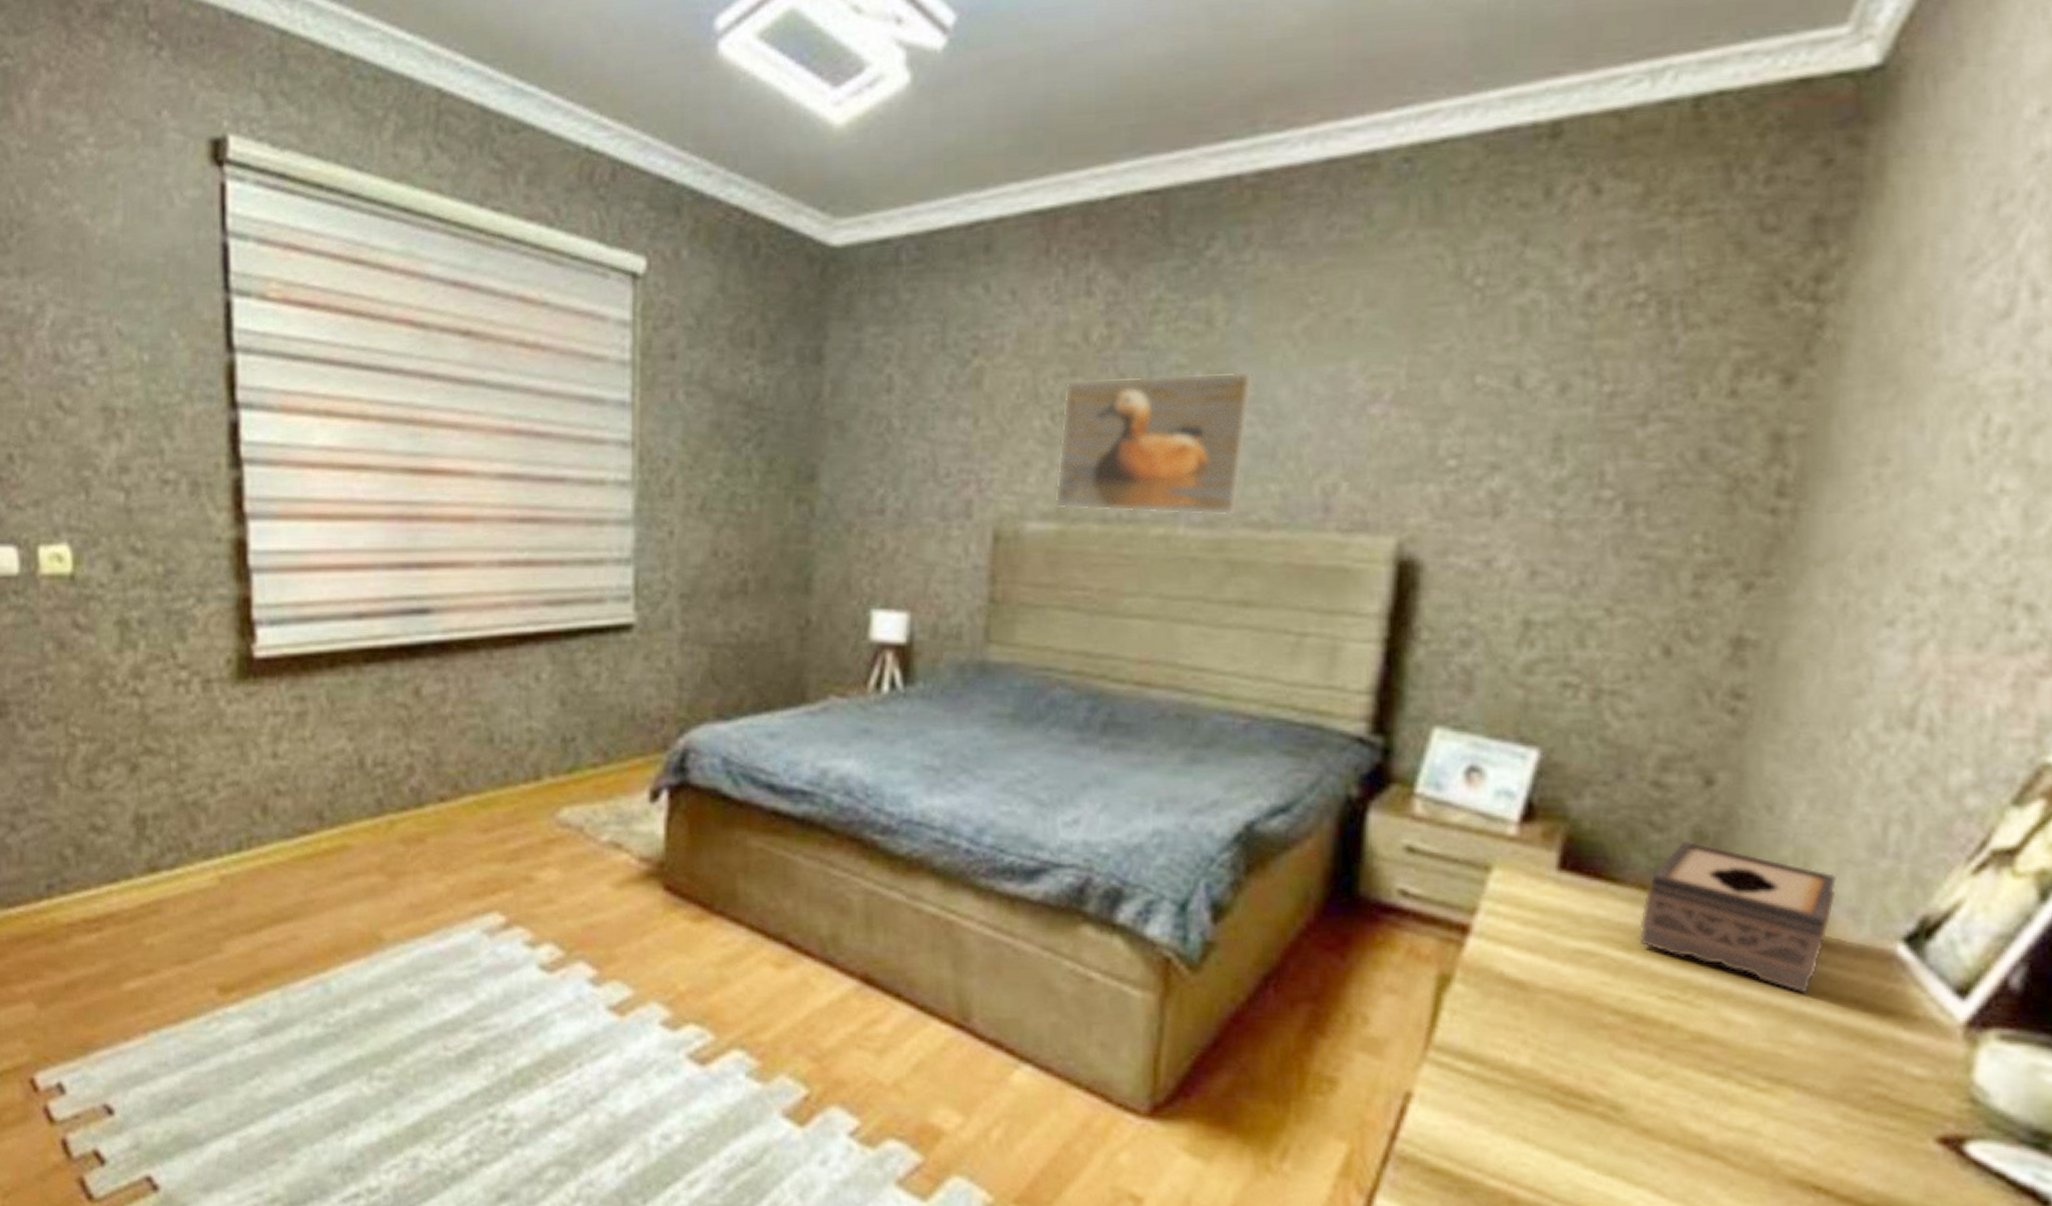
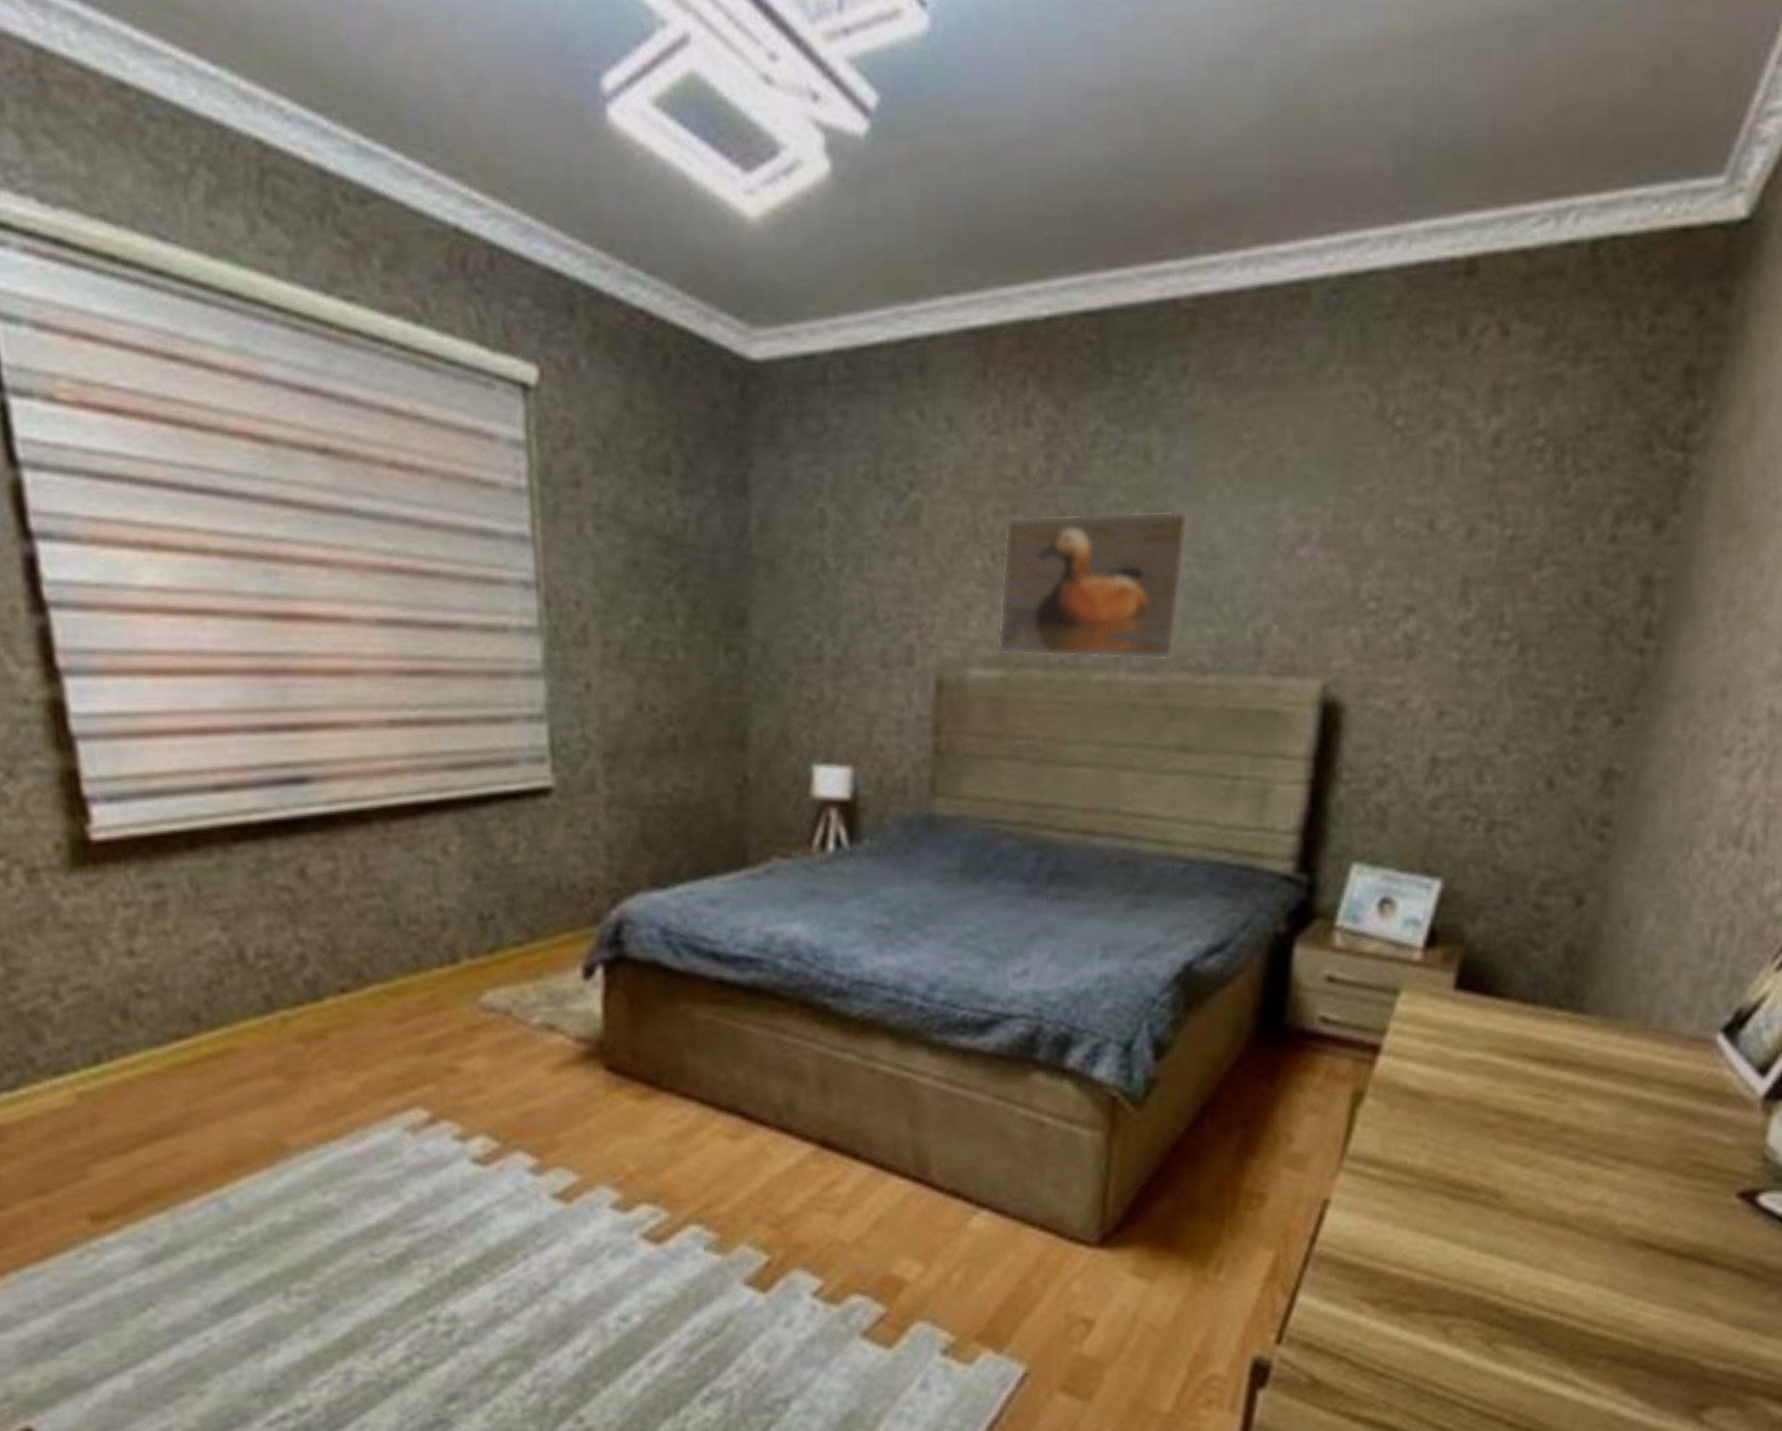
tissue box: present [1639,840,1837,994] -> none [1519,955,1675,1082]

